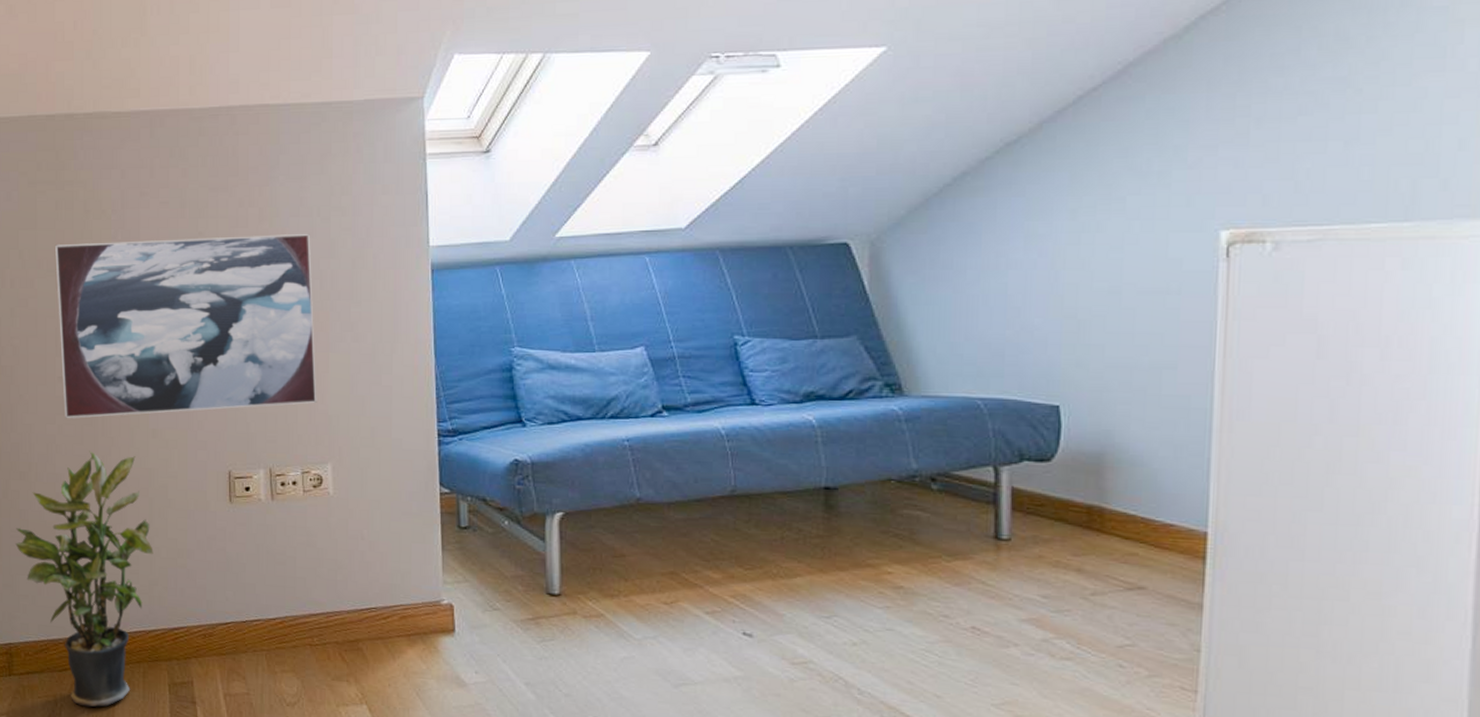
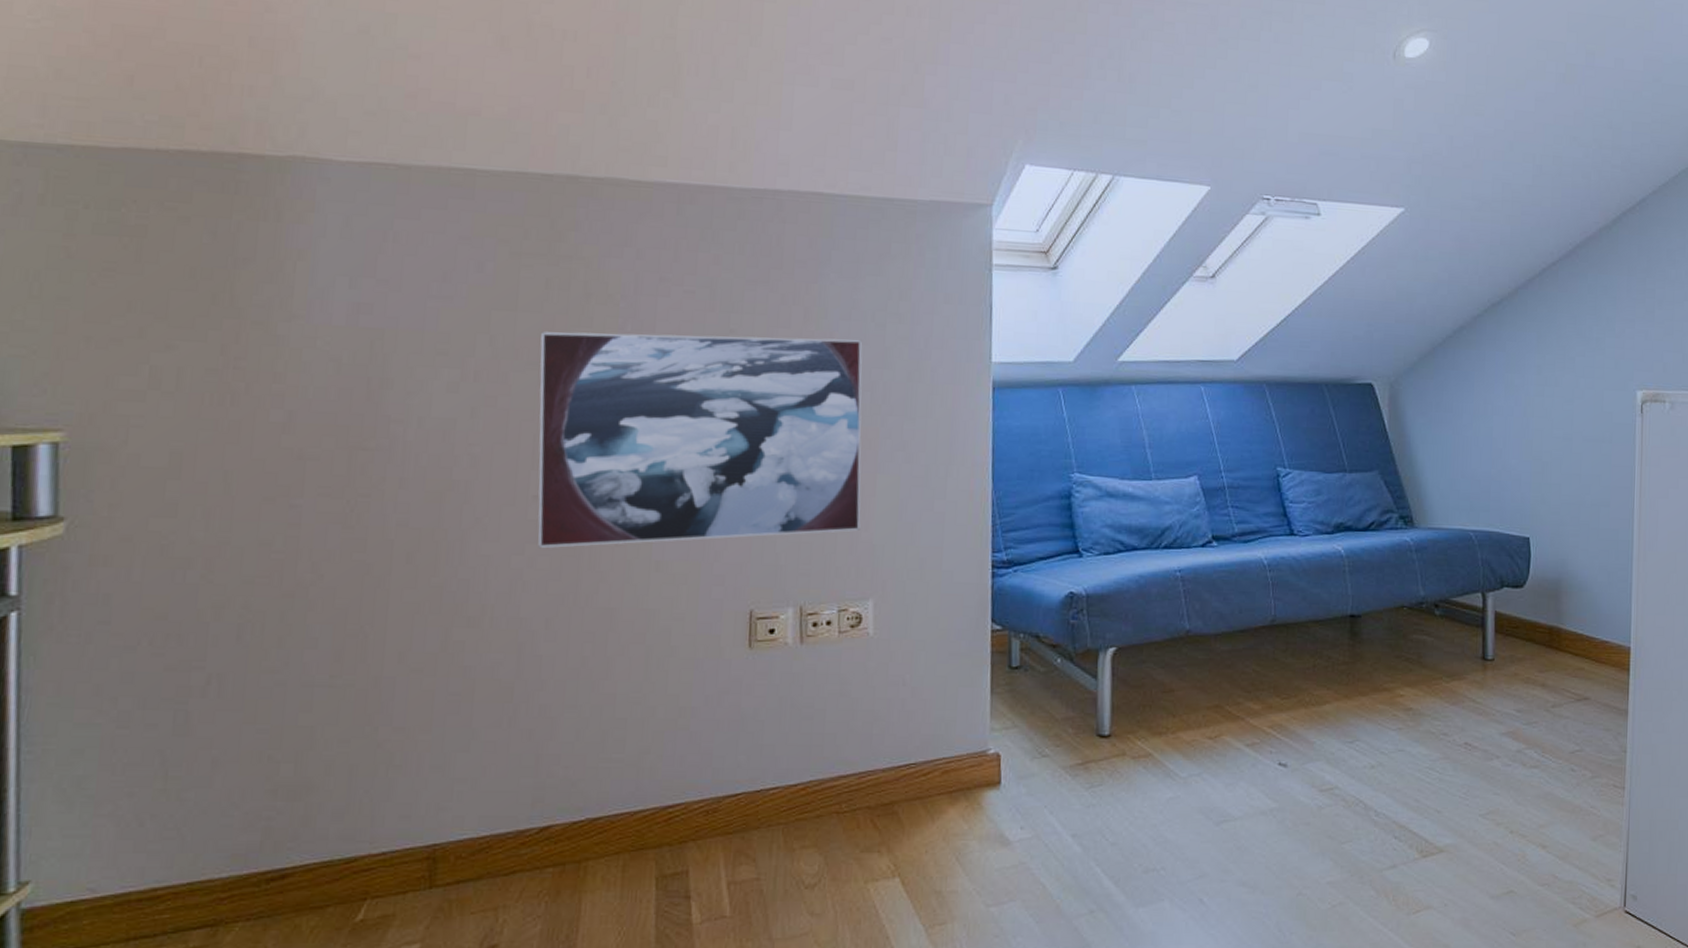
potted plant: present [15,450,153,707] -> none [453,588,647,919]

